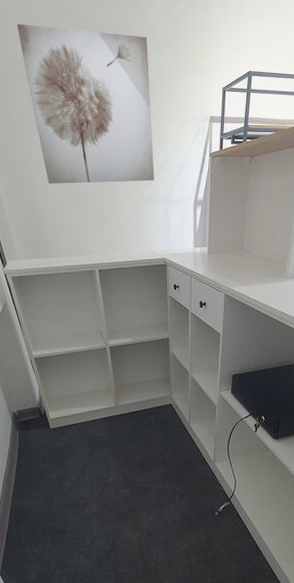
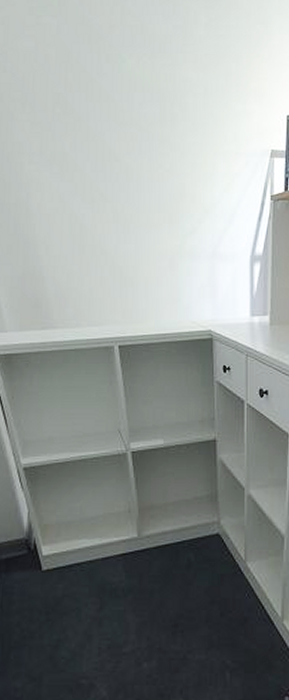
wall art: present [17,23,155,184] -> none [20,37,197,233]

